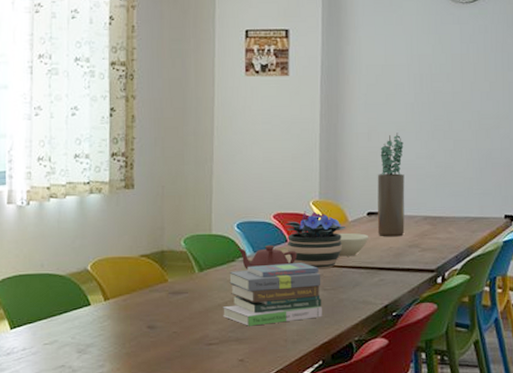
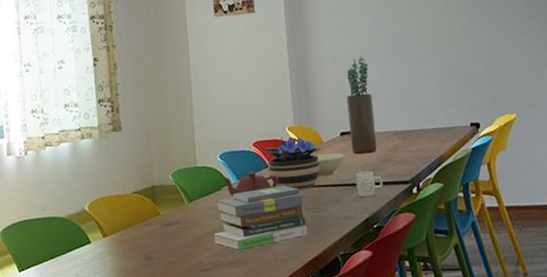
mug: none [378,255,407,283] -> present [355,171,383,198]

